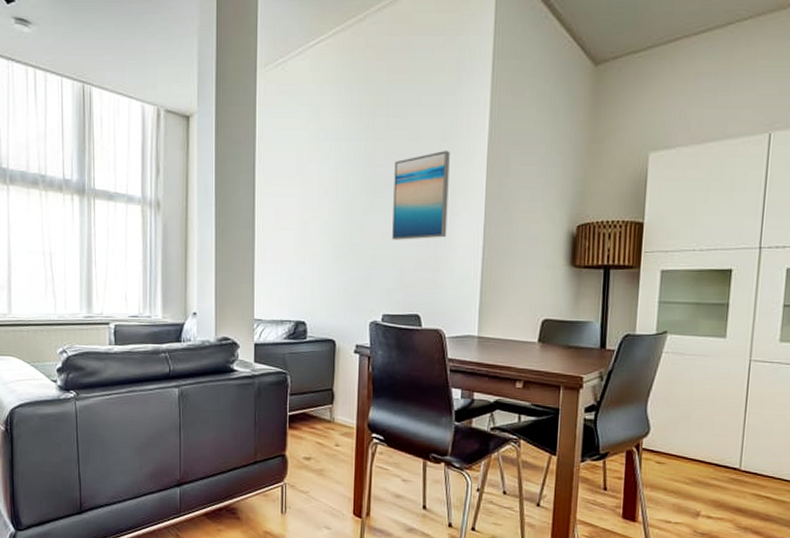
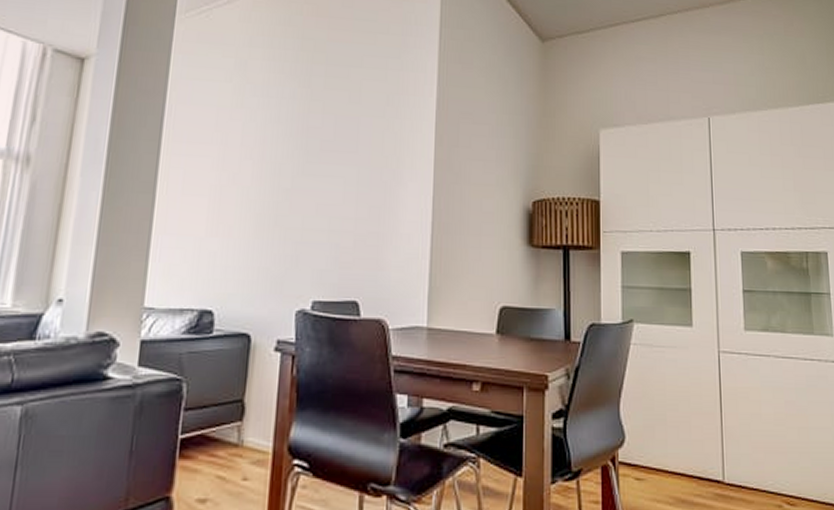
wall art: present [392,150,450,240] -> none [327,114,395,212]

